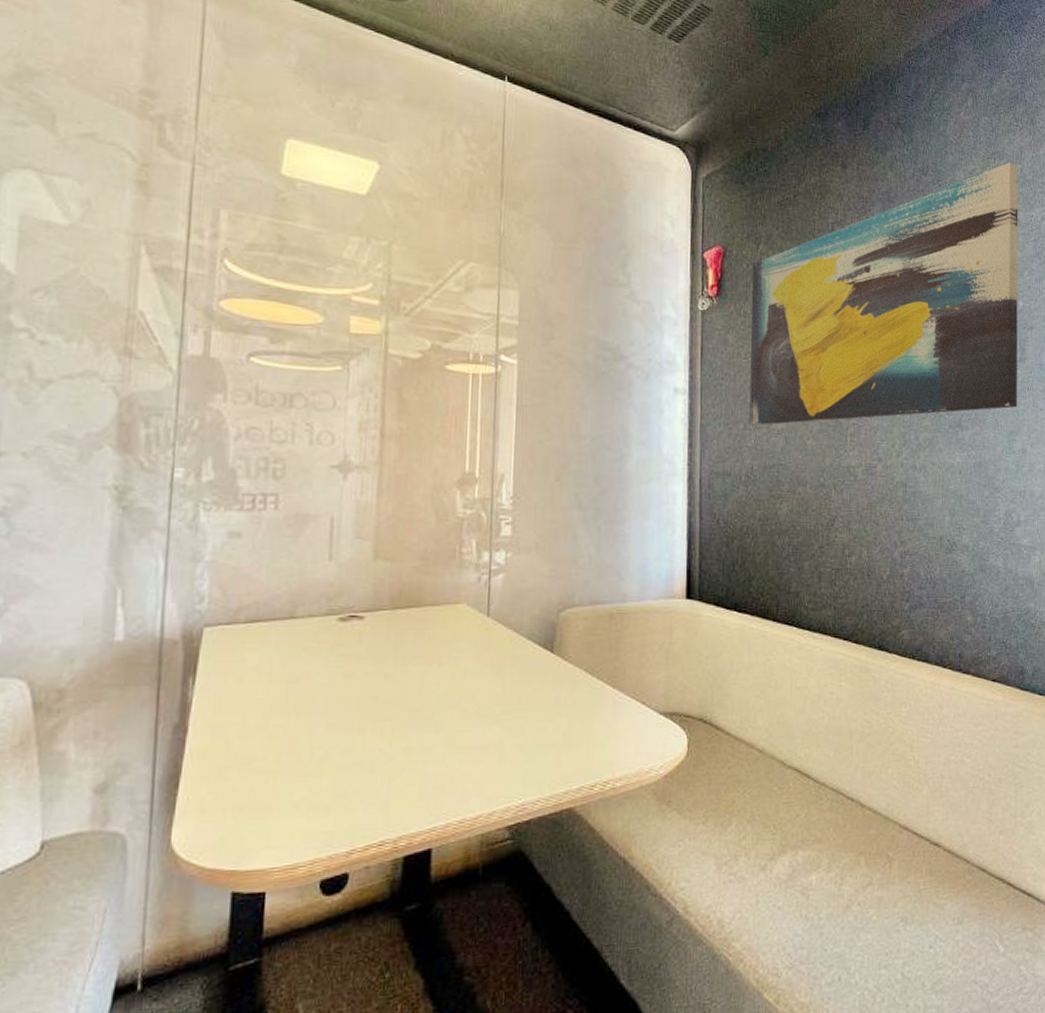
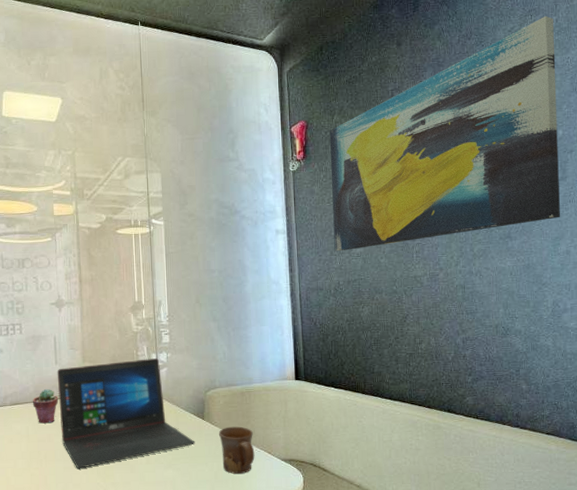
potted succulent: none [283,599,329,654] -> present [32,389,59,424]
laptop: none [327,557,538,726] -> present [57,357,195,468]
mug: none [572,663,623,735] -> present [218,426,255,475]

